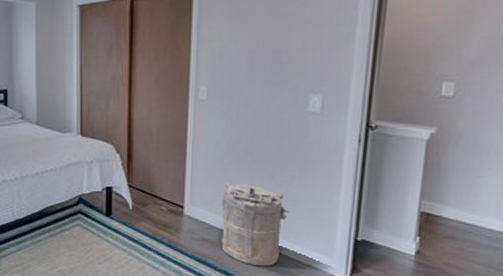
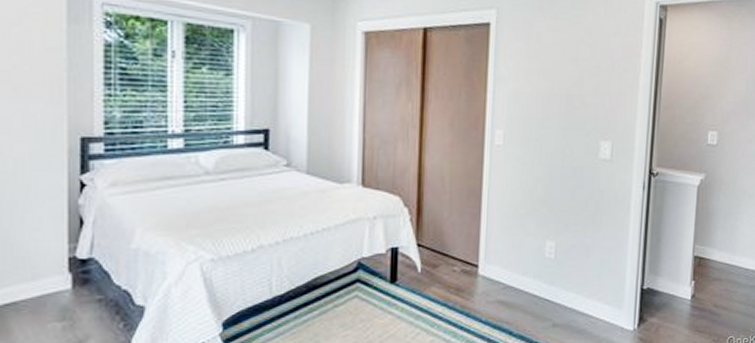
laundry hamper: present [221,183,290,267] -> none [517,236,584,327]

